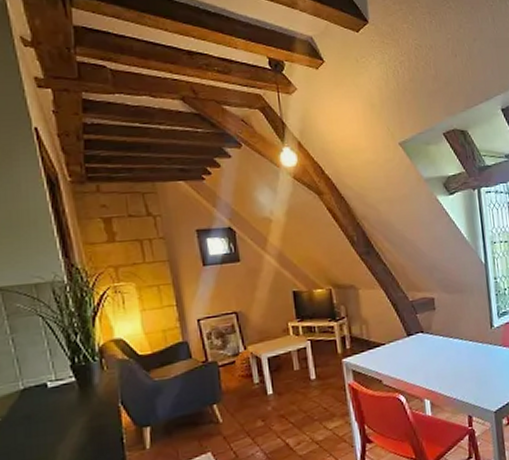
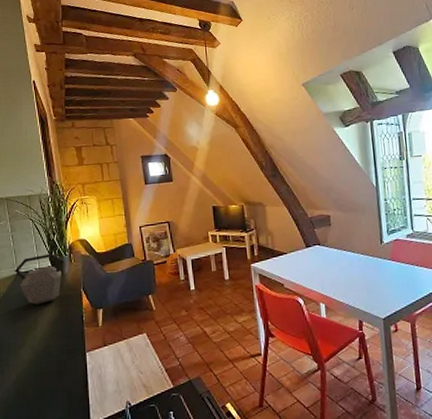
kettle: none [18,359,92,429] -> present [14,253,64,305]

